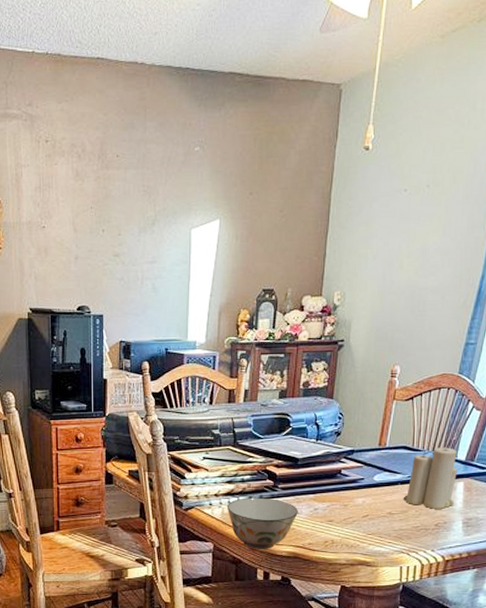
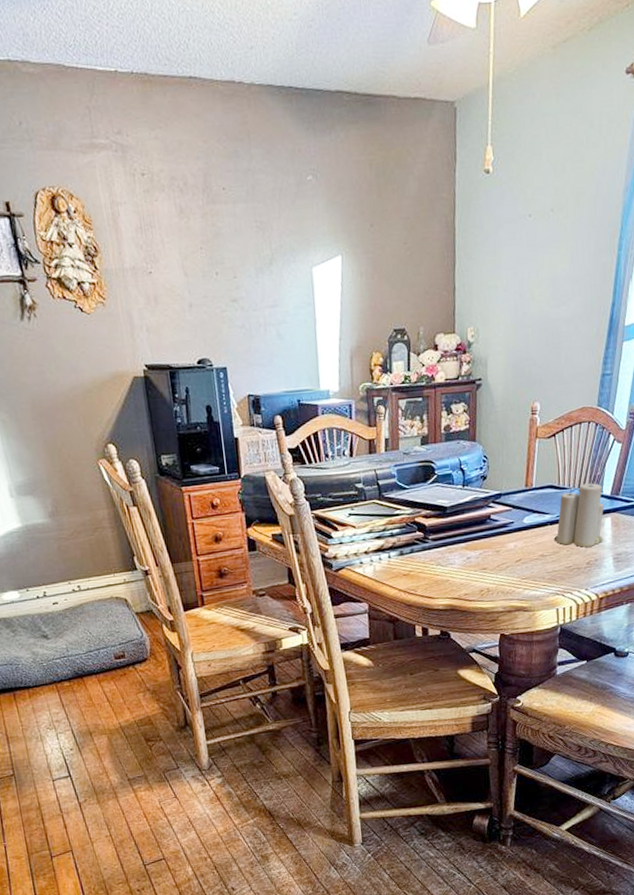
soup bowl: present [227,497,298,549] -> none [379,551,451,606]

